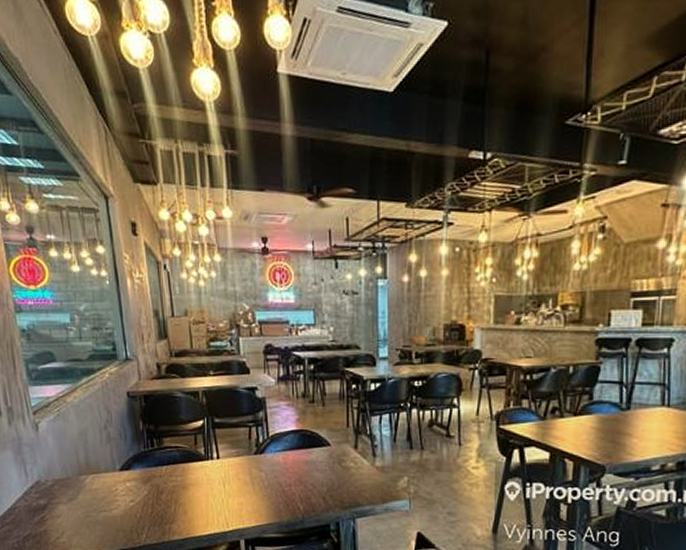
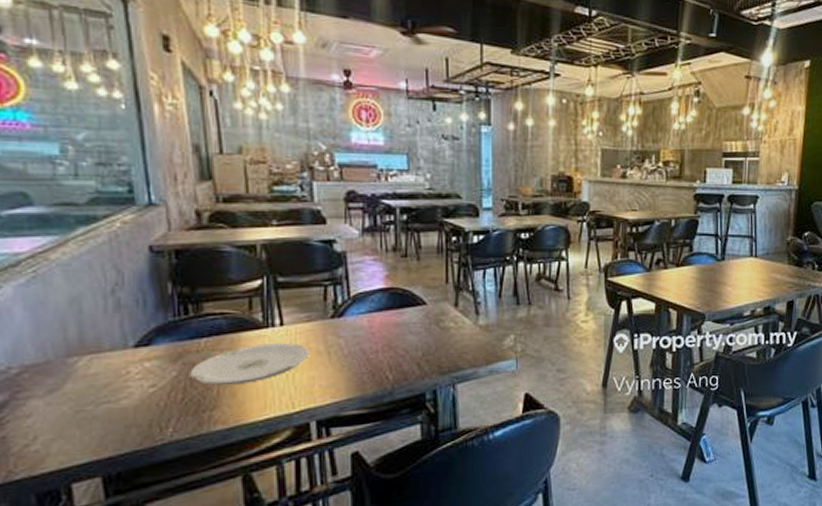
plate: none [156,473,239,505] -> present [190,343,310,386]

